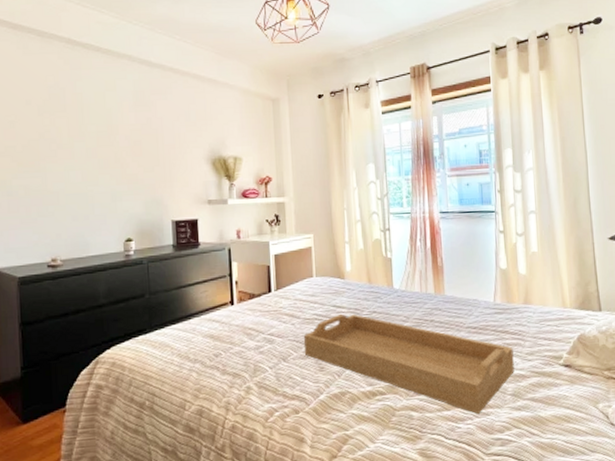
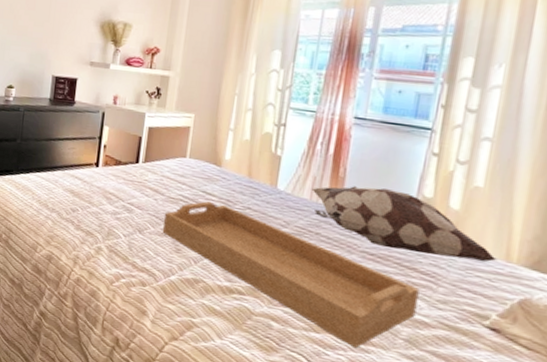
decorative pillow: none [420,268,558,319] -> present [311,186,498,263]

